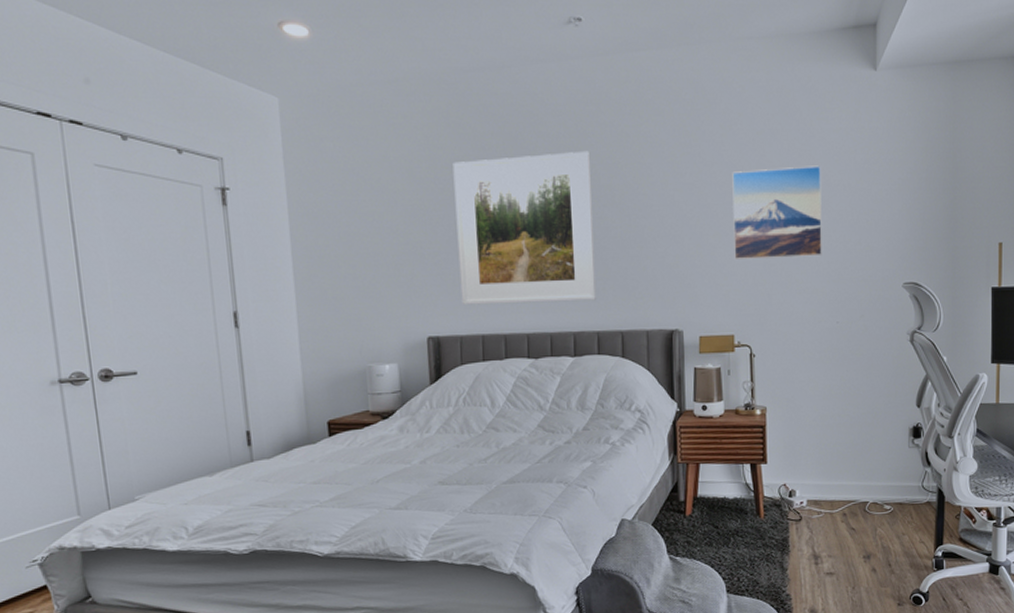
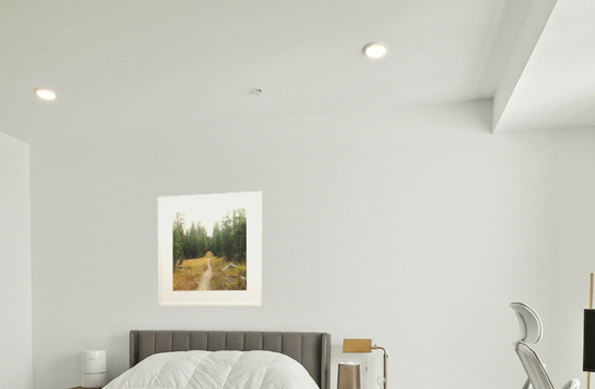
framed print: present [732,165,822,260] -> none [374,207,446,280]

